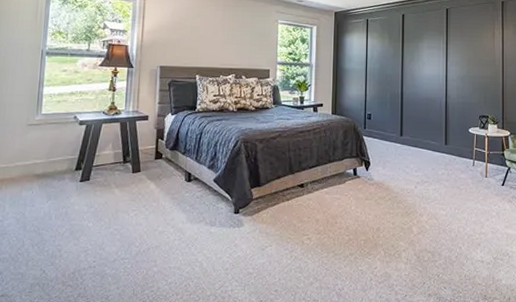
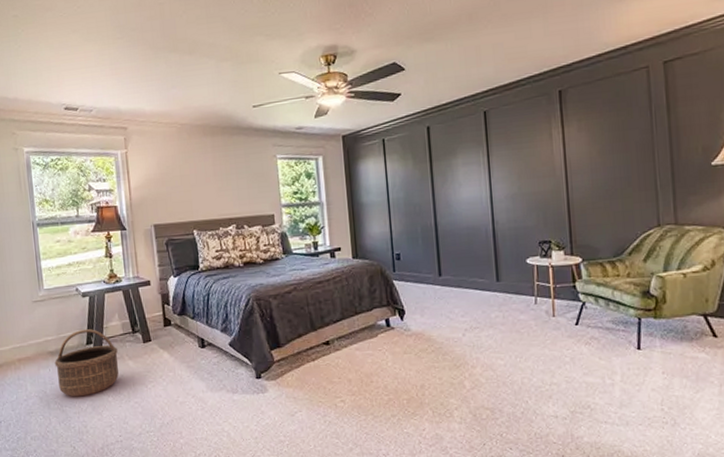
basket: none [39,156,106,221] -> present [54,329,119,397]

